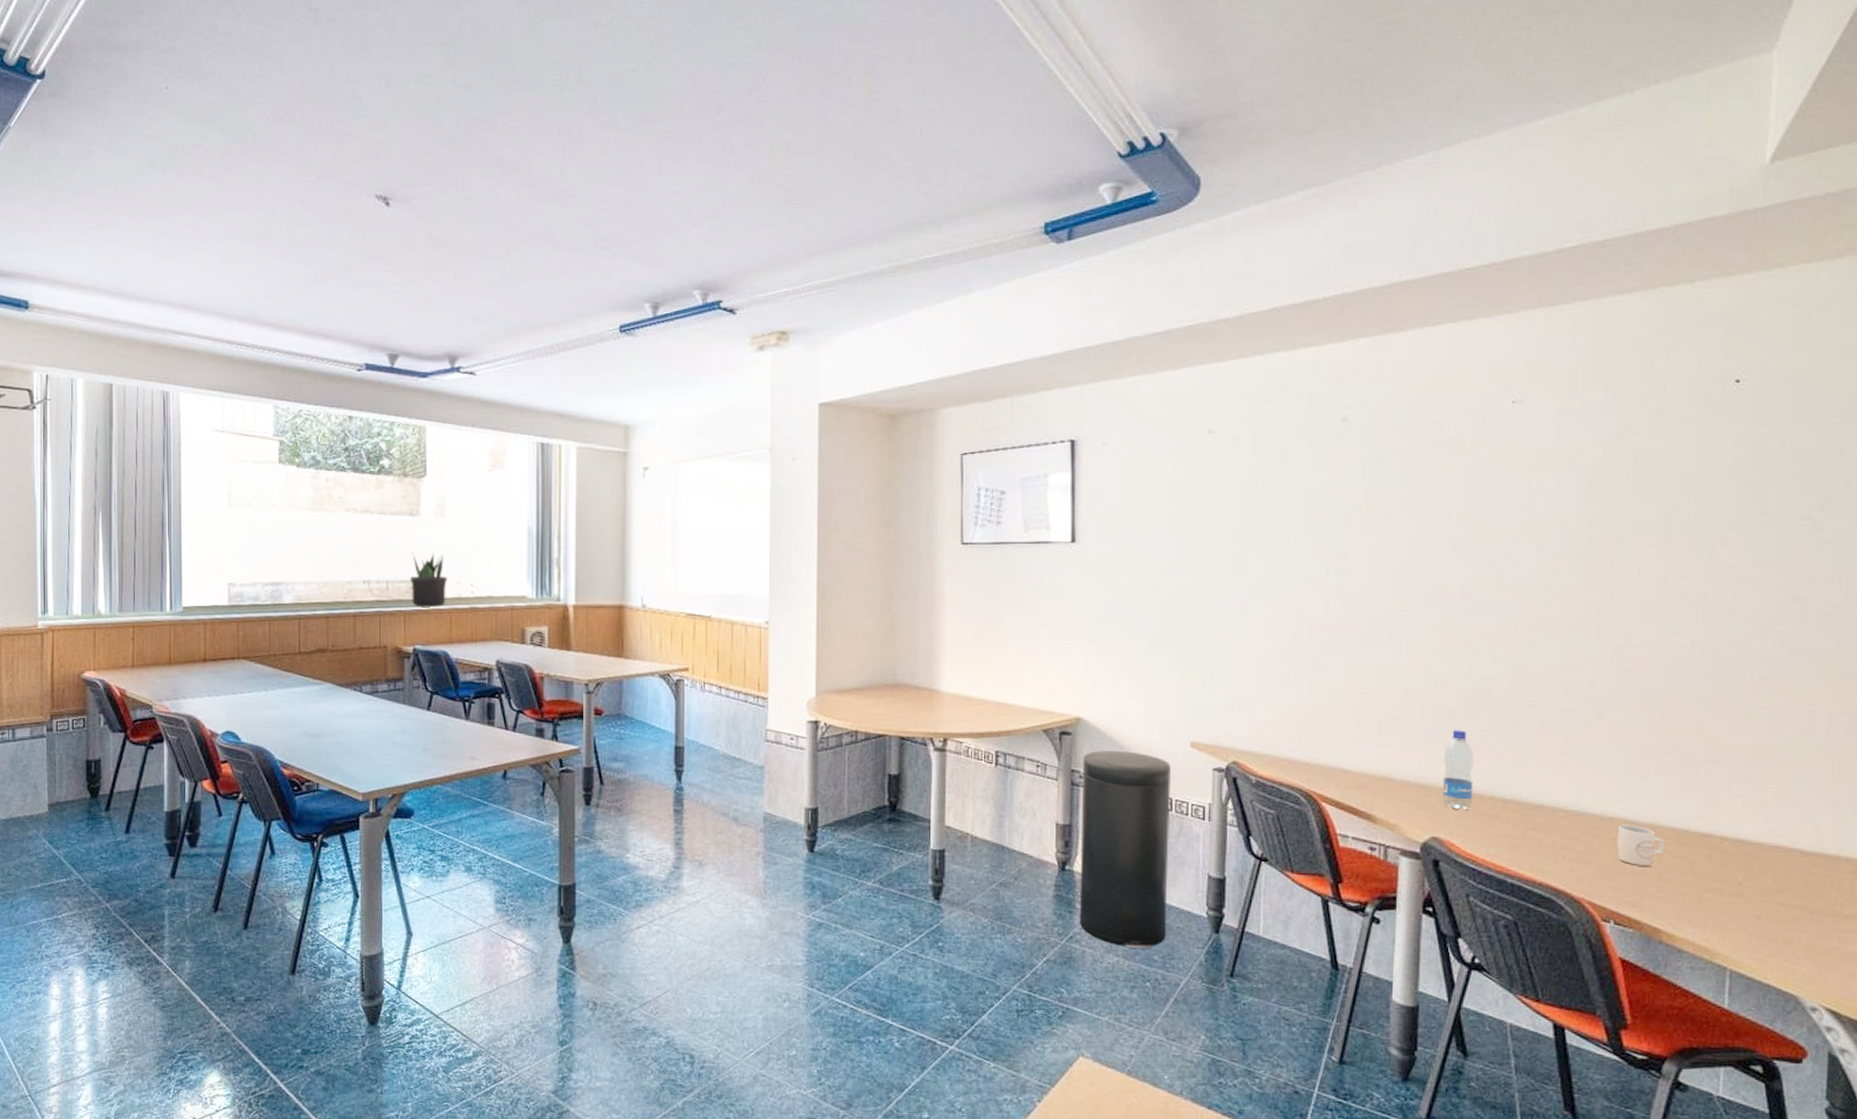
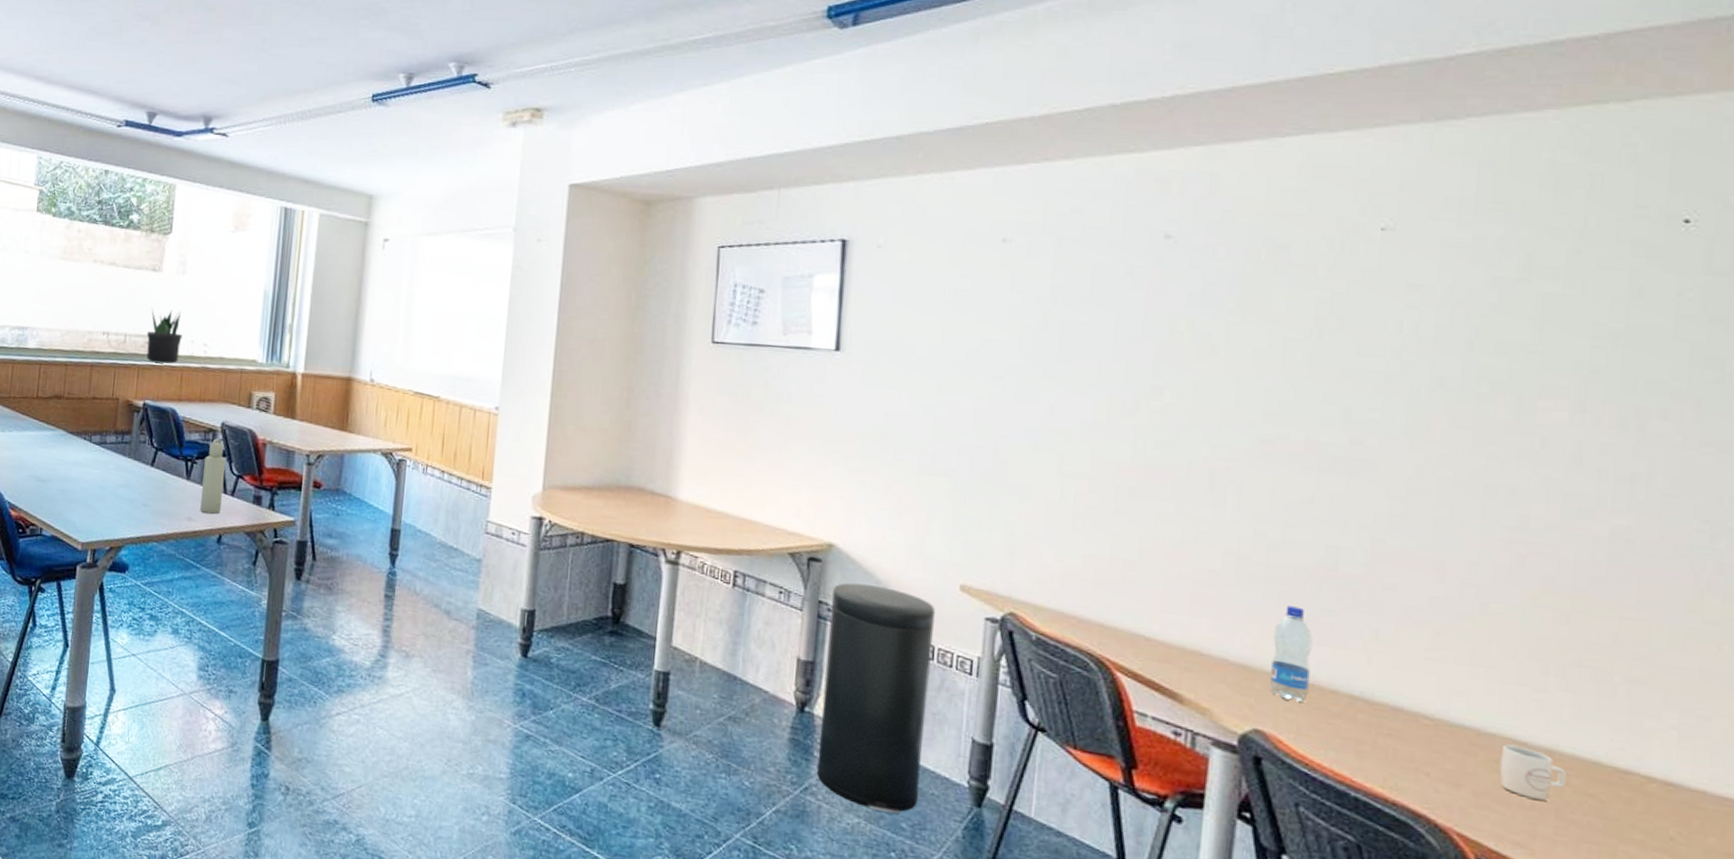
bottle: none [482,677,504,751] -> present [200,438,226,514]

